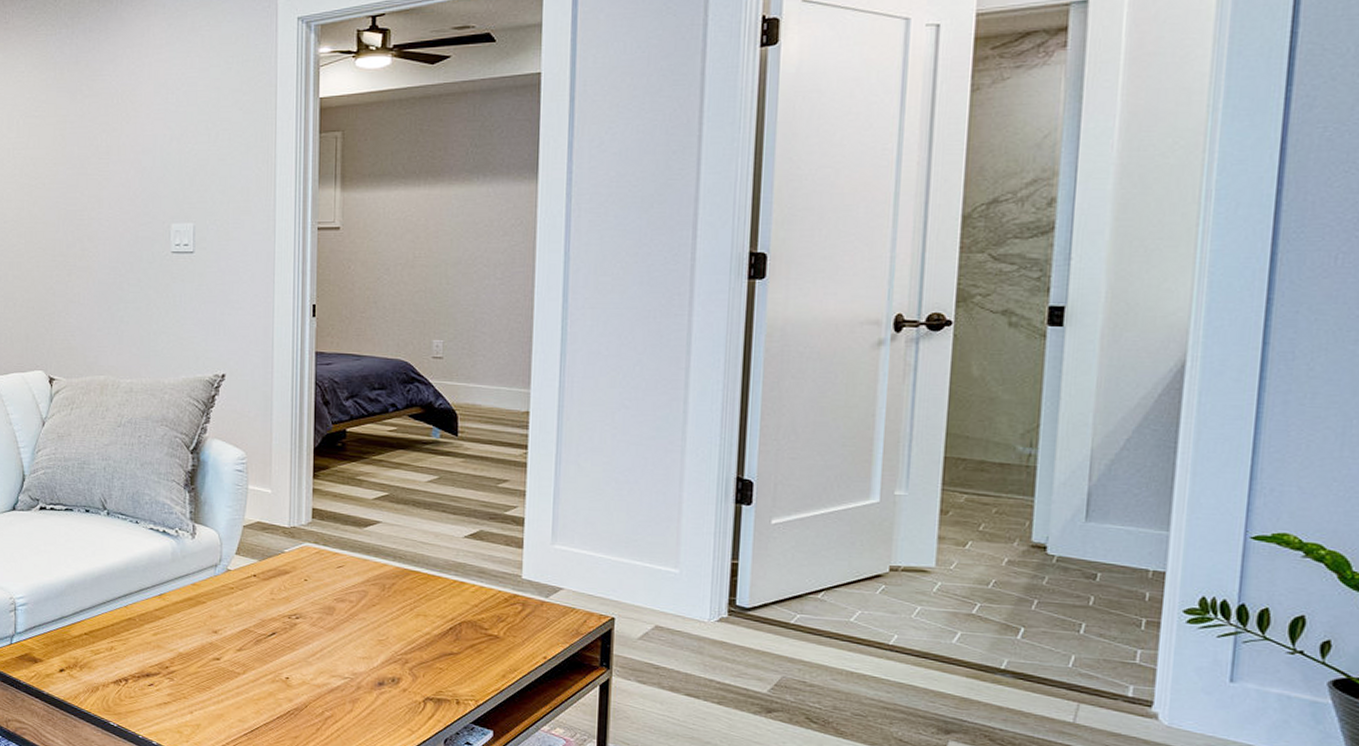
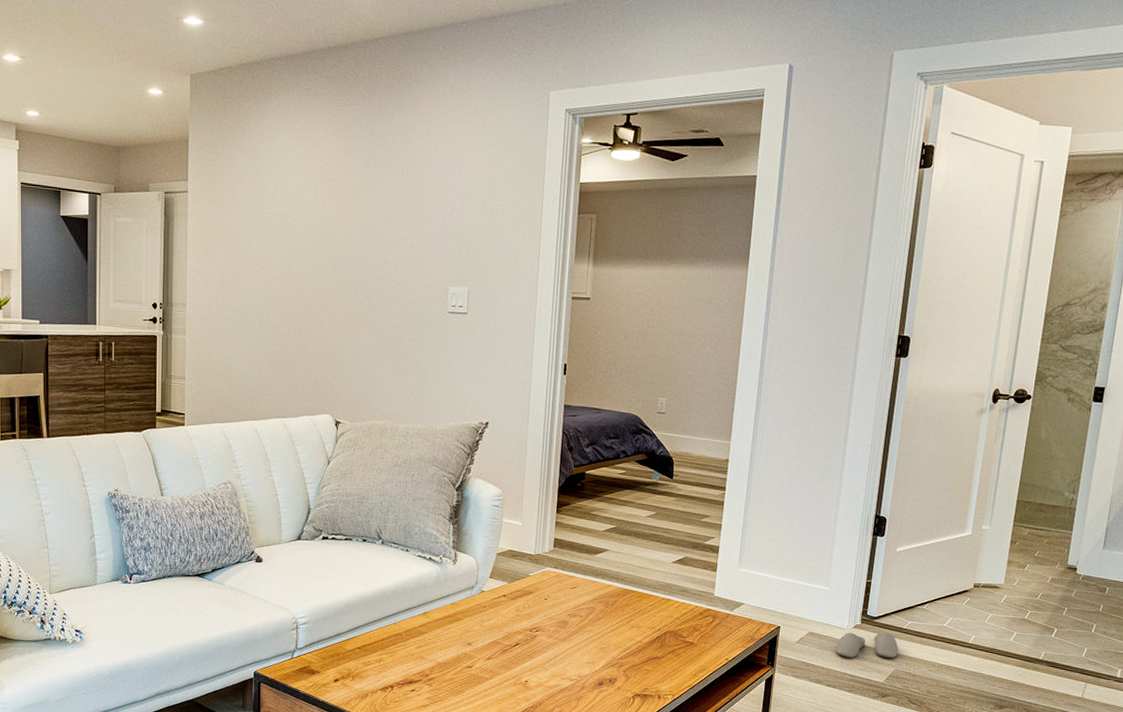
slippers: none [695,627,785,663] -> present [835,632,899,659]

